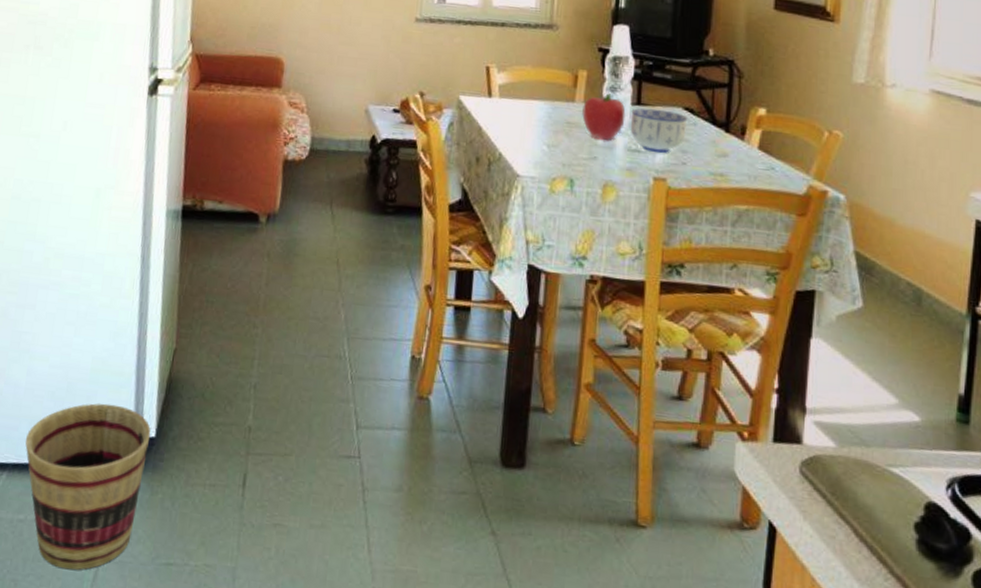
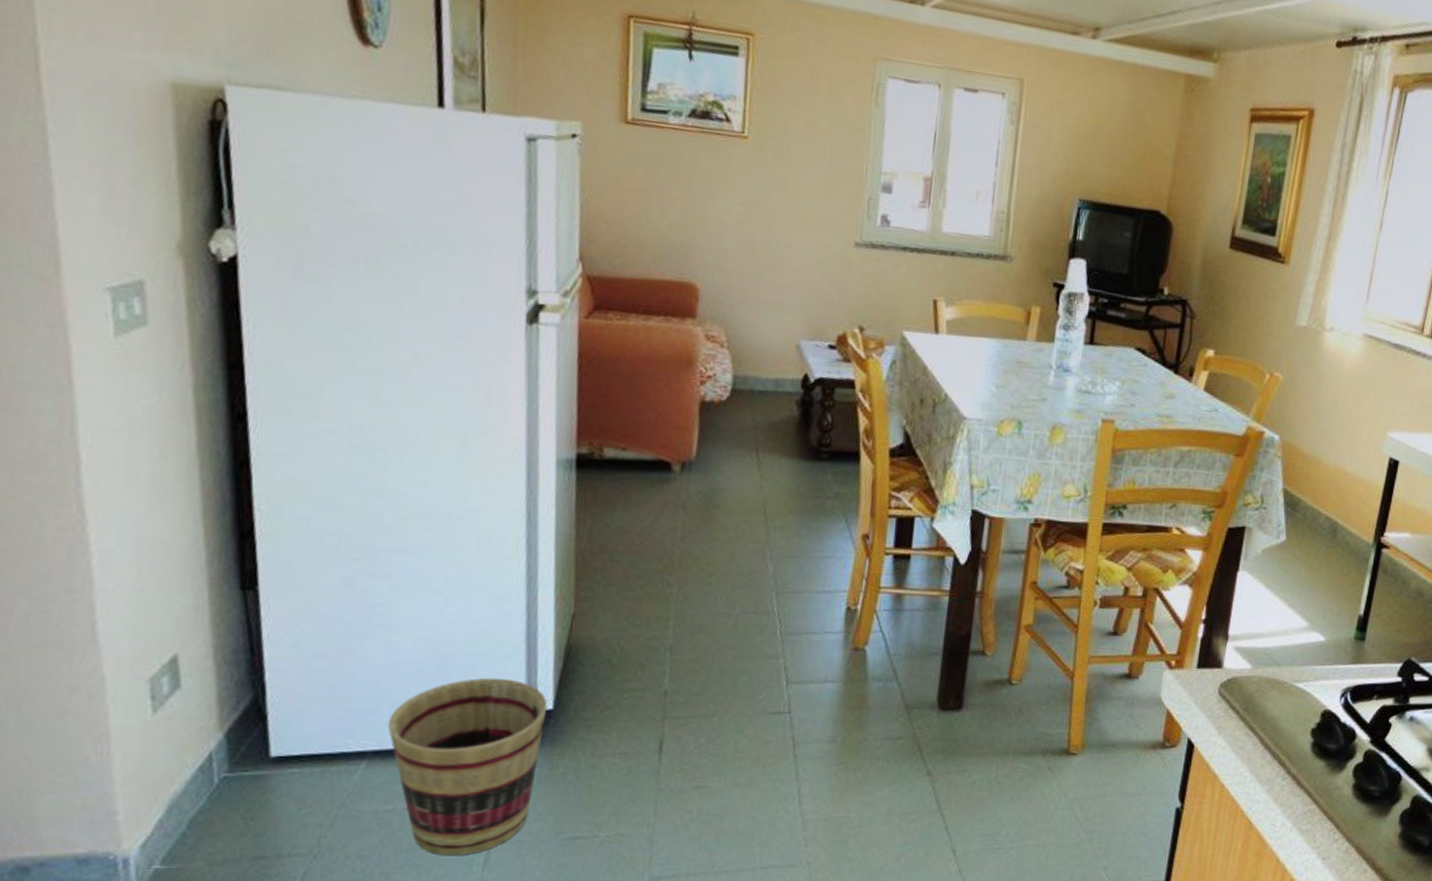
fruit: present [582,93,626,140] -> none [1033,331,1078,381]
bowl: present [630,108,688,154] -> none [1081,347,1139,395]

